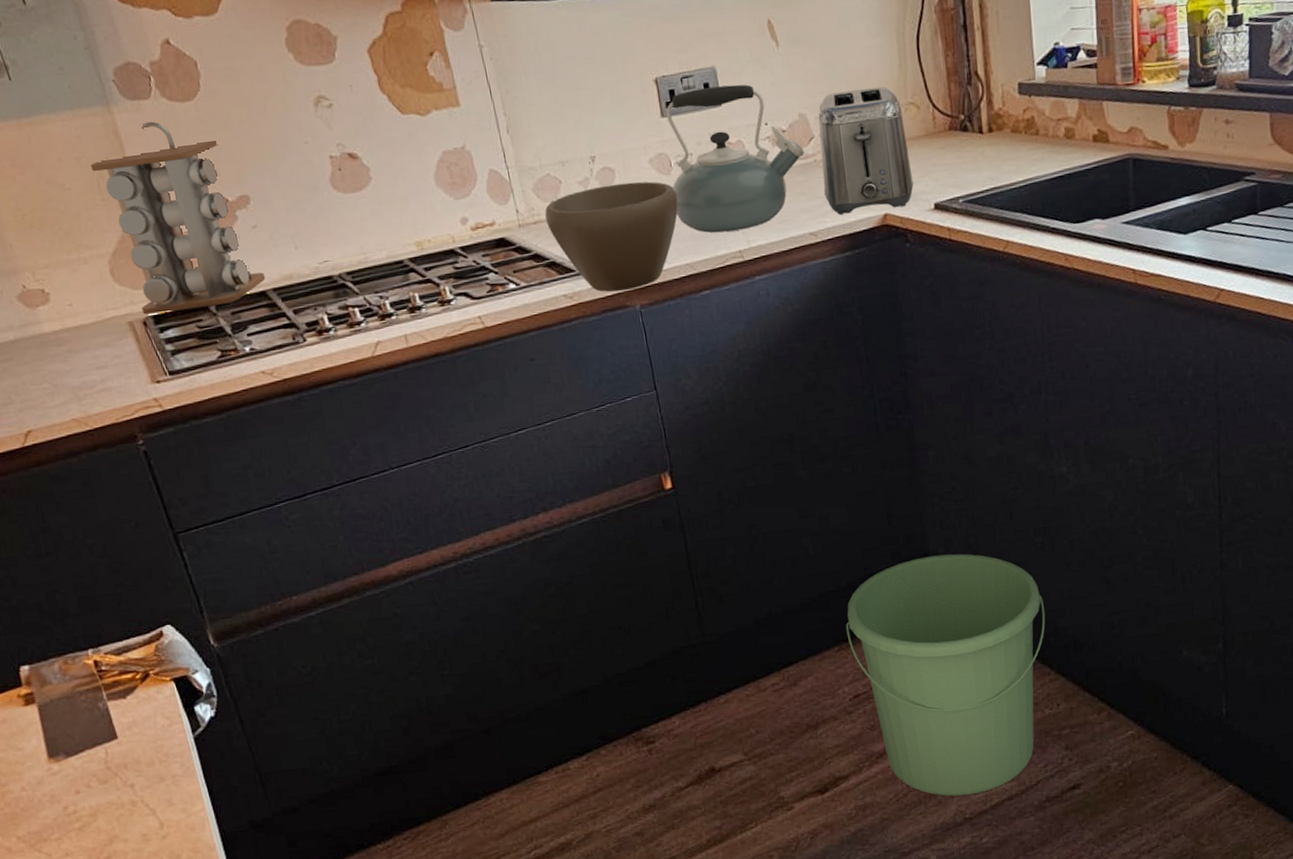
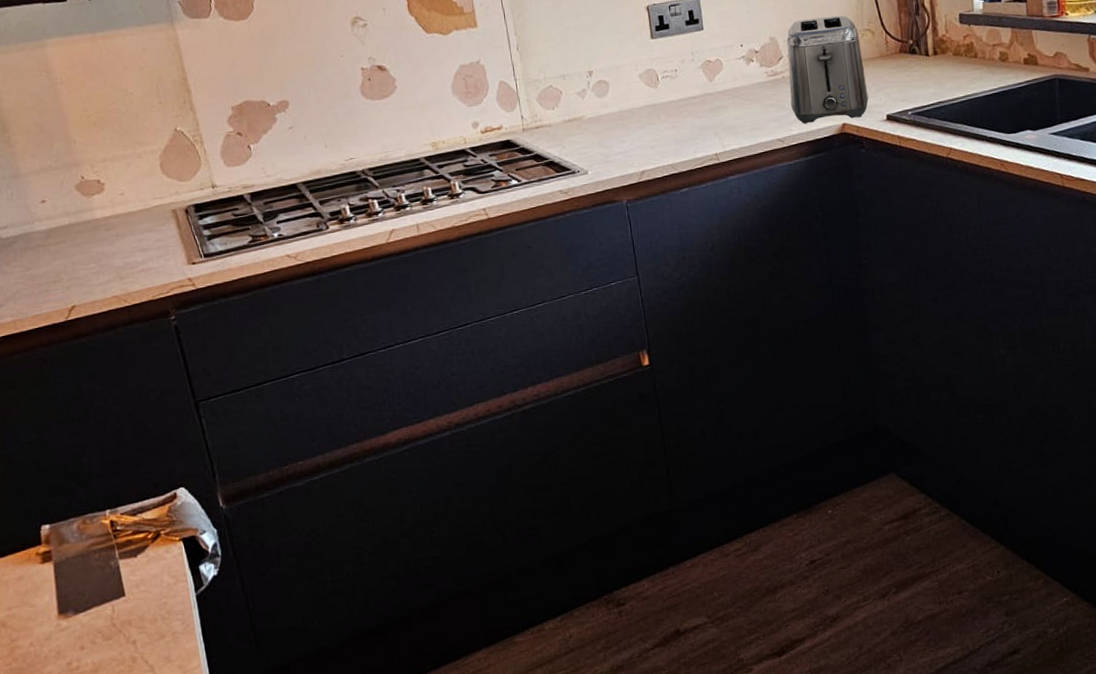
spice rack: present [90,121,266,315] -> none [151,36,297,203]
bowl: present [545,181,679,293] -> none [546,93,664,189]
kettle: present [666,84,805,233] -> none [655,12,774,138]
bucket: present [845,553,1046,797] -> none [803,428,986,660]

